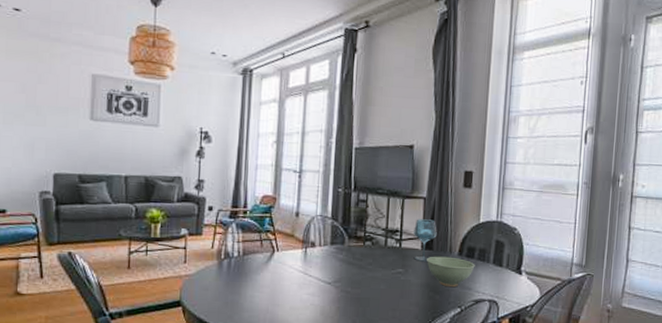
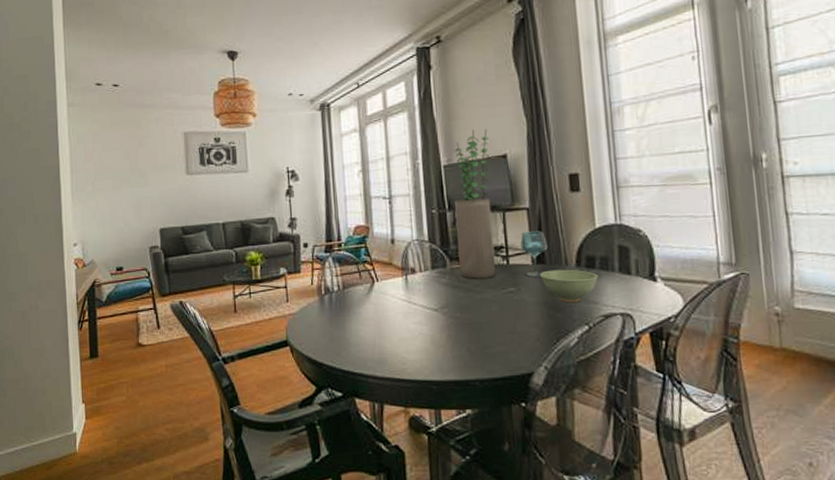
vase: none [356,117,401,258] -> present [455,129,496,279]

